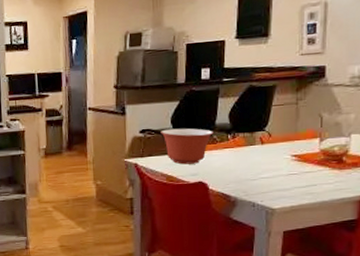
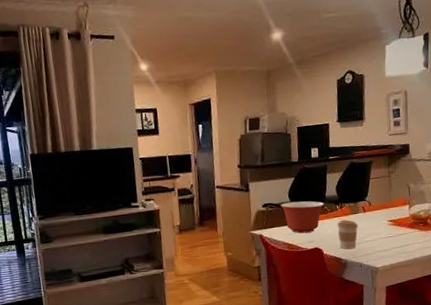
coffee cup: none [227,152,253,186] -> present [337,220,358,250]

